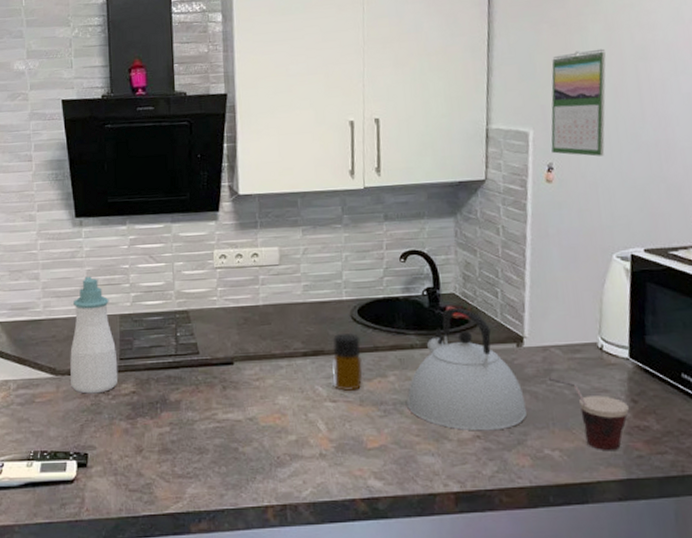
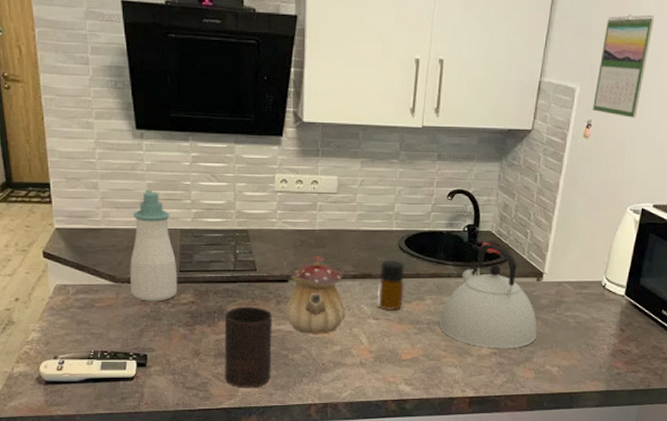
cup: none [168,394,221,489] -> present [224,306,272,388]
teapot: none [231,332,299,422] -> present [284,255,346,334]
cup: present [548,377,629,451] -> none [558,307,617,369]

